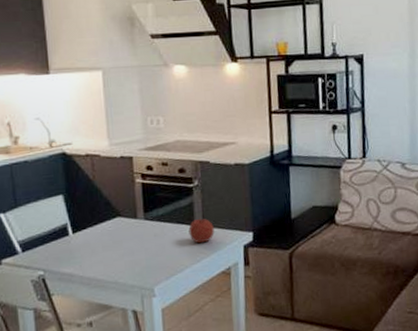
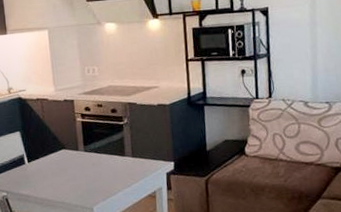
fruit: present [188,217,214,244] -> none [120,149,142,171]

